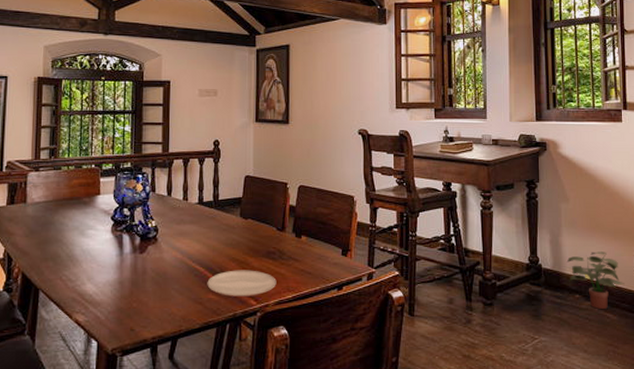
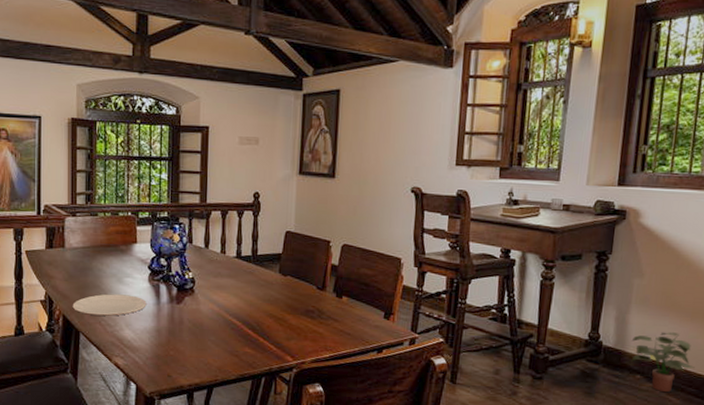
plate: none [32,247,109,271] -> present [72,294,147,316]
plate: present [207,270,277,296] -> none [243,326,314,353]

